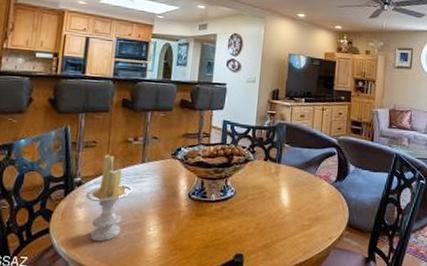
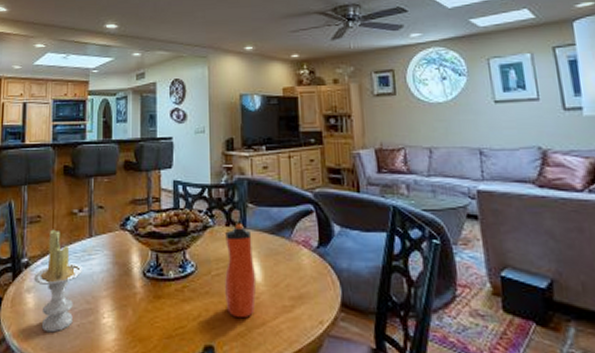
water bottle: none [257,159,285,234] -> present [225,223,256,319]

